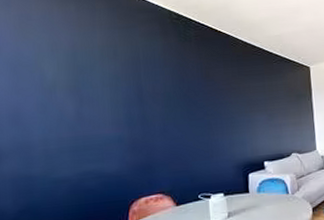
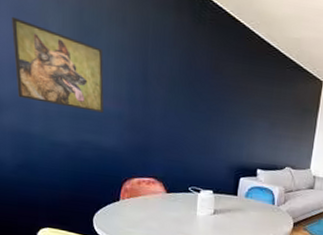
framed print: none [8,71,104,144] -> present [11,16,104,113]

